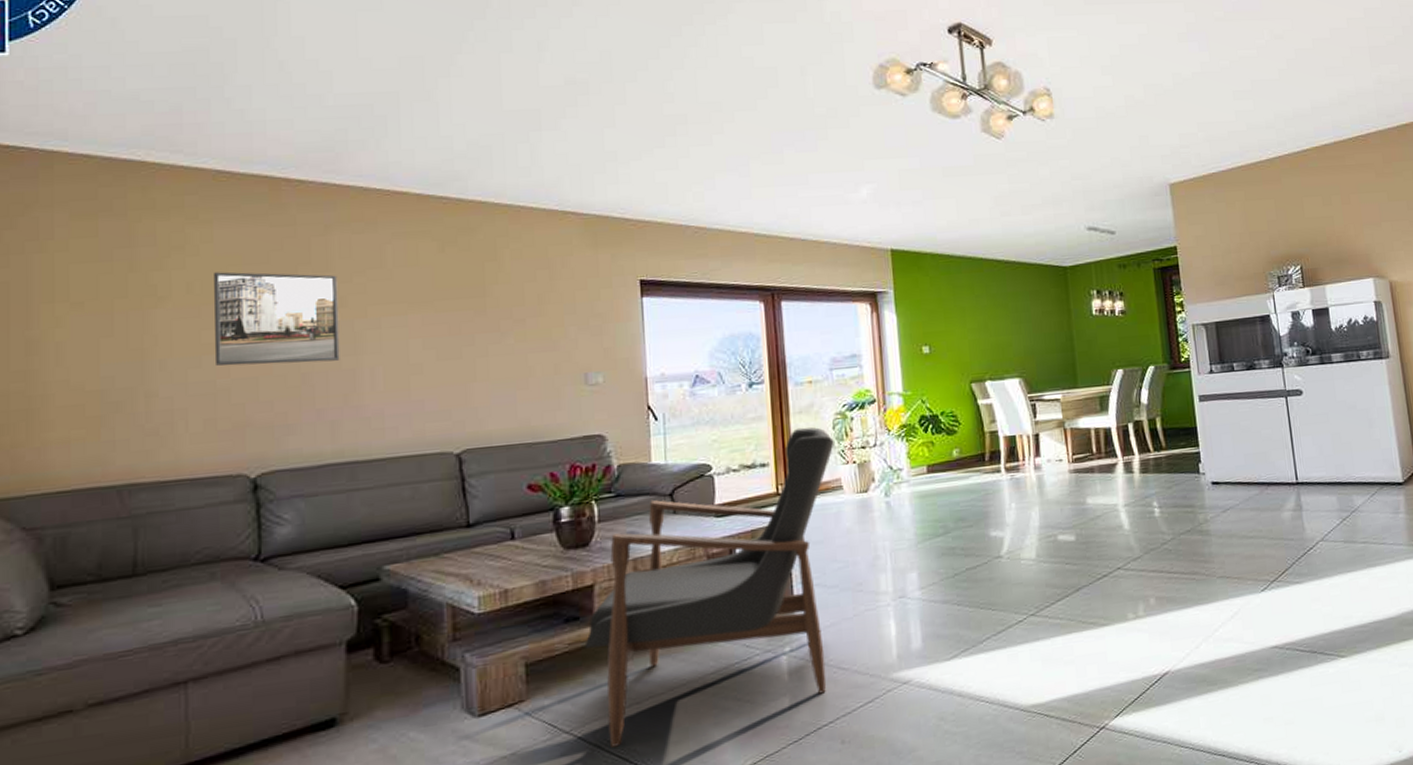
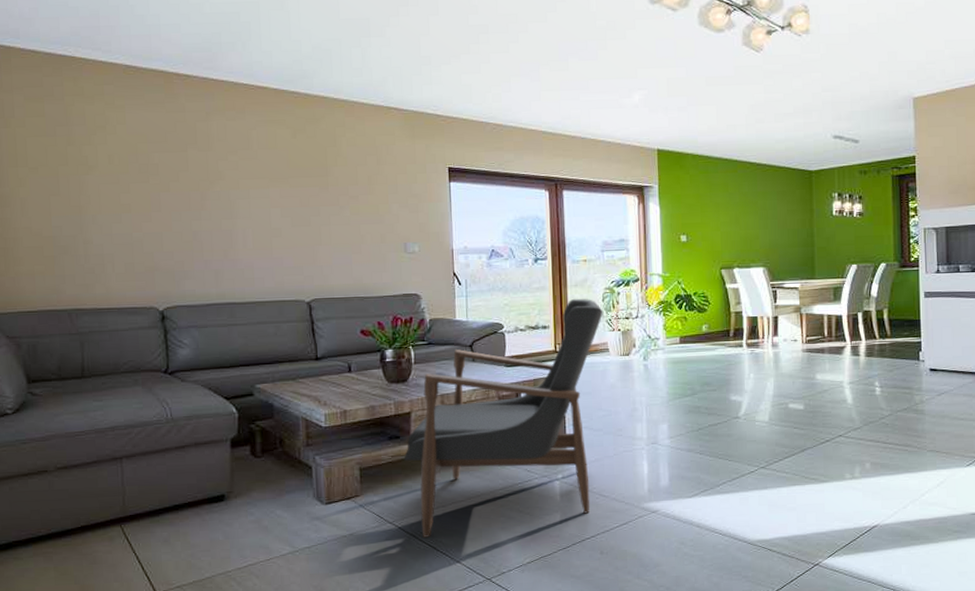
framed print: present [212,271,340,366] -> none [126,148,220,223]

